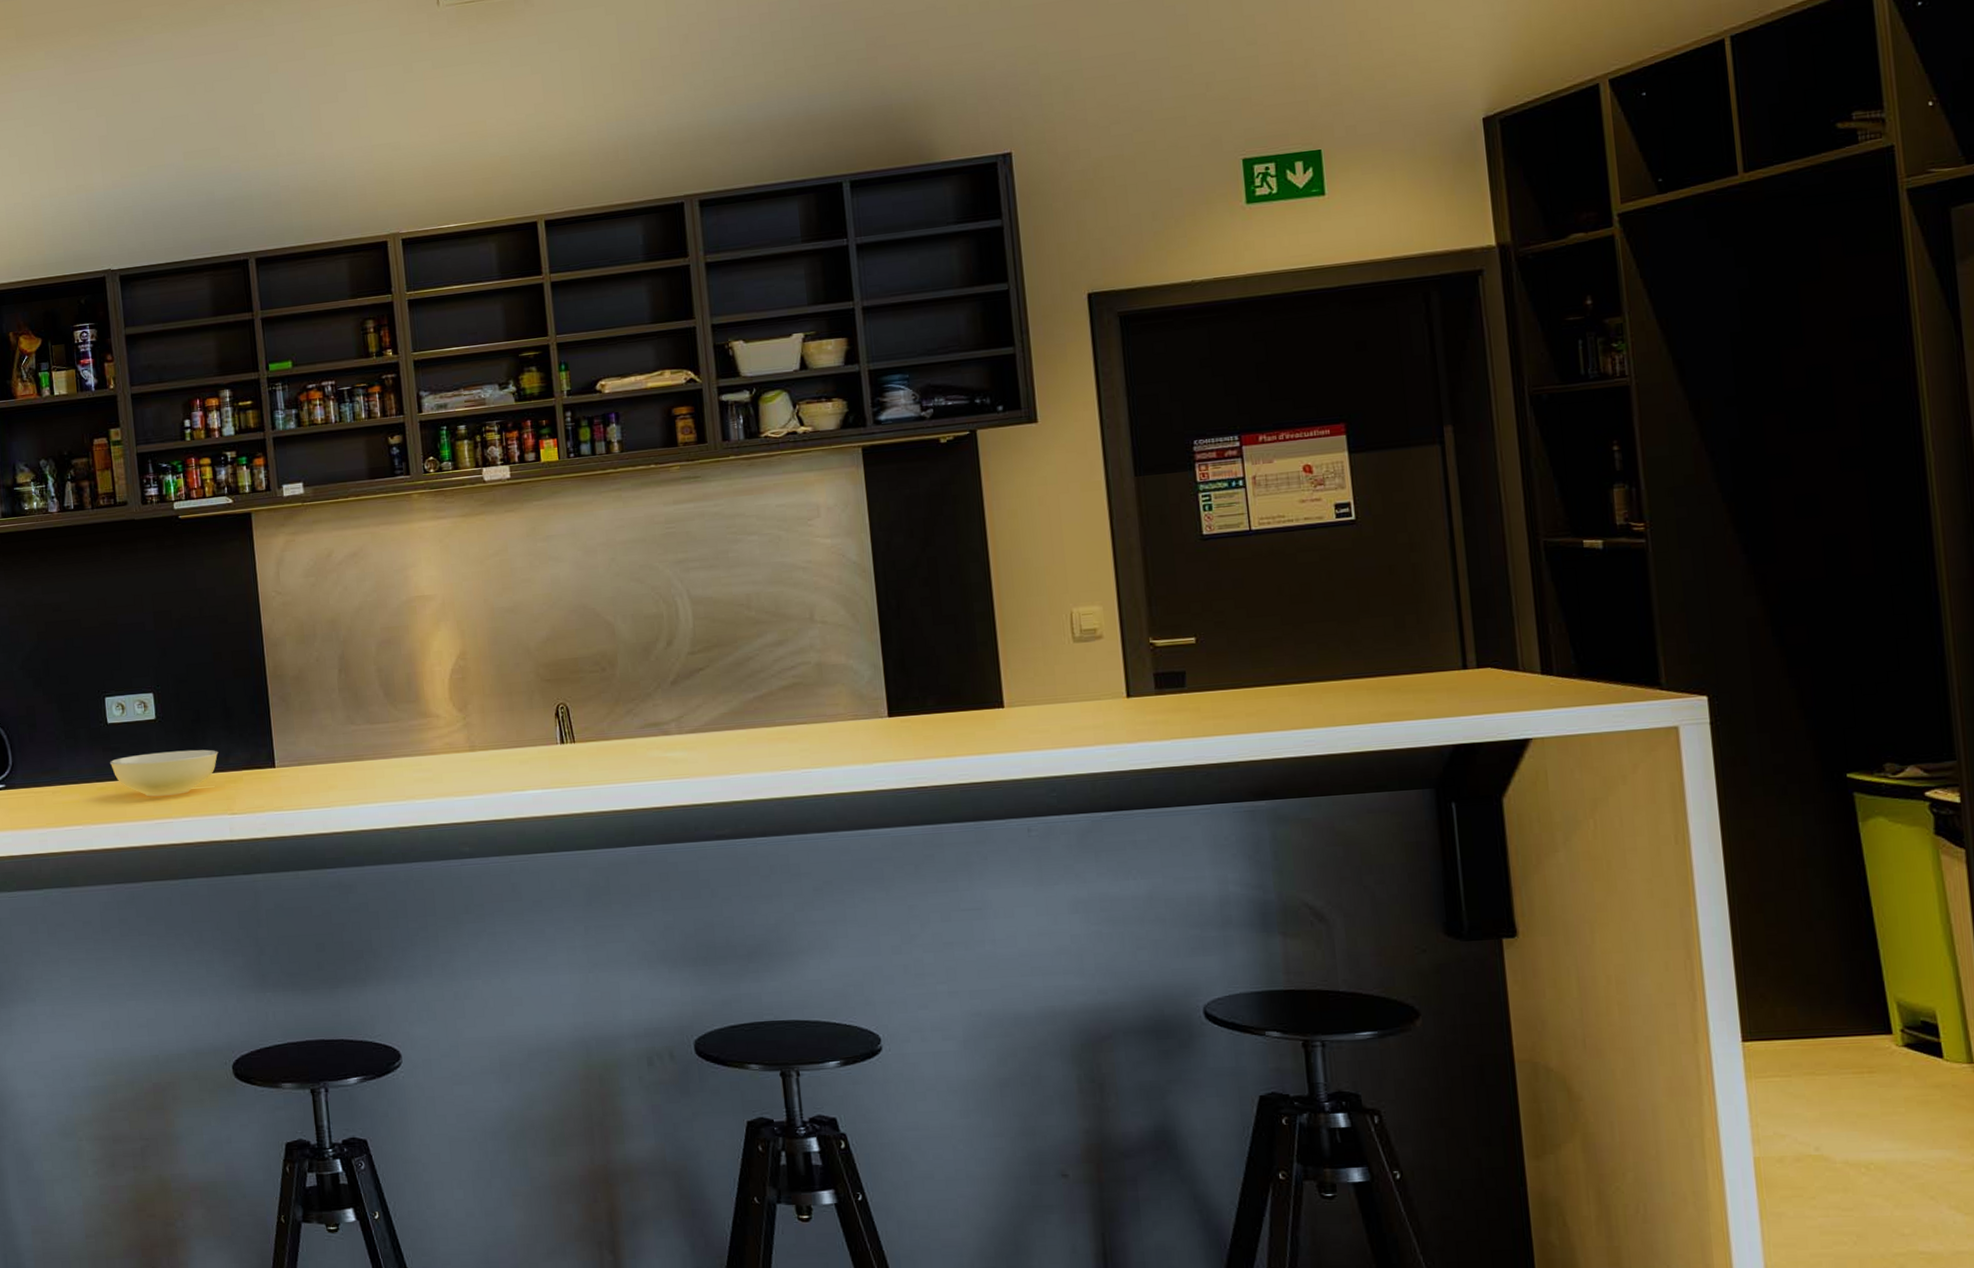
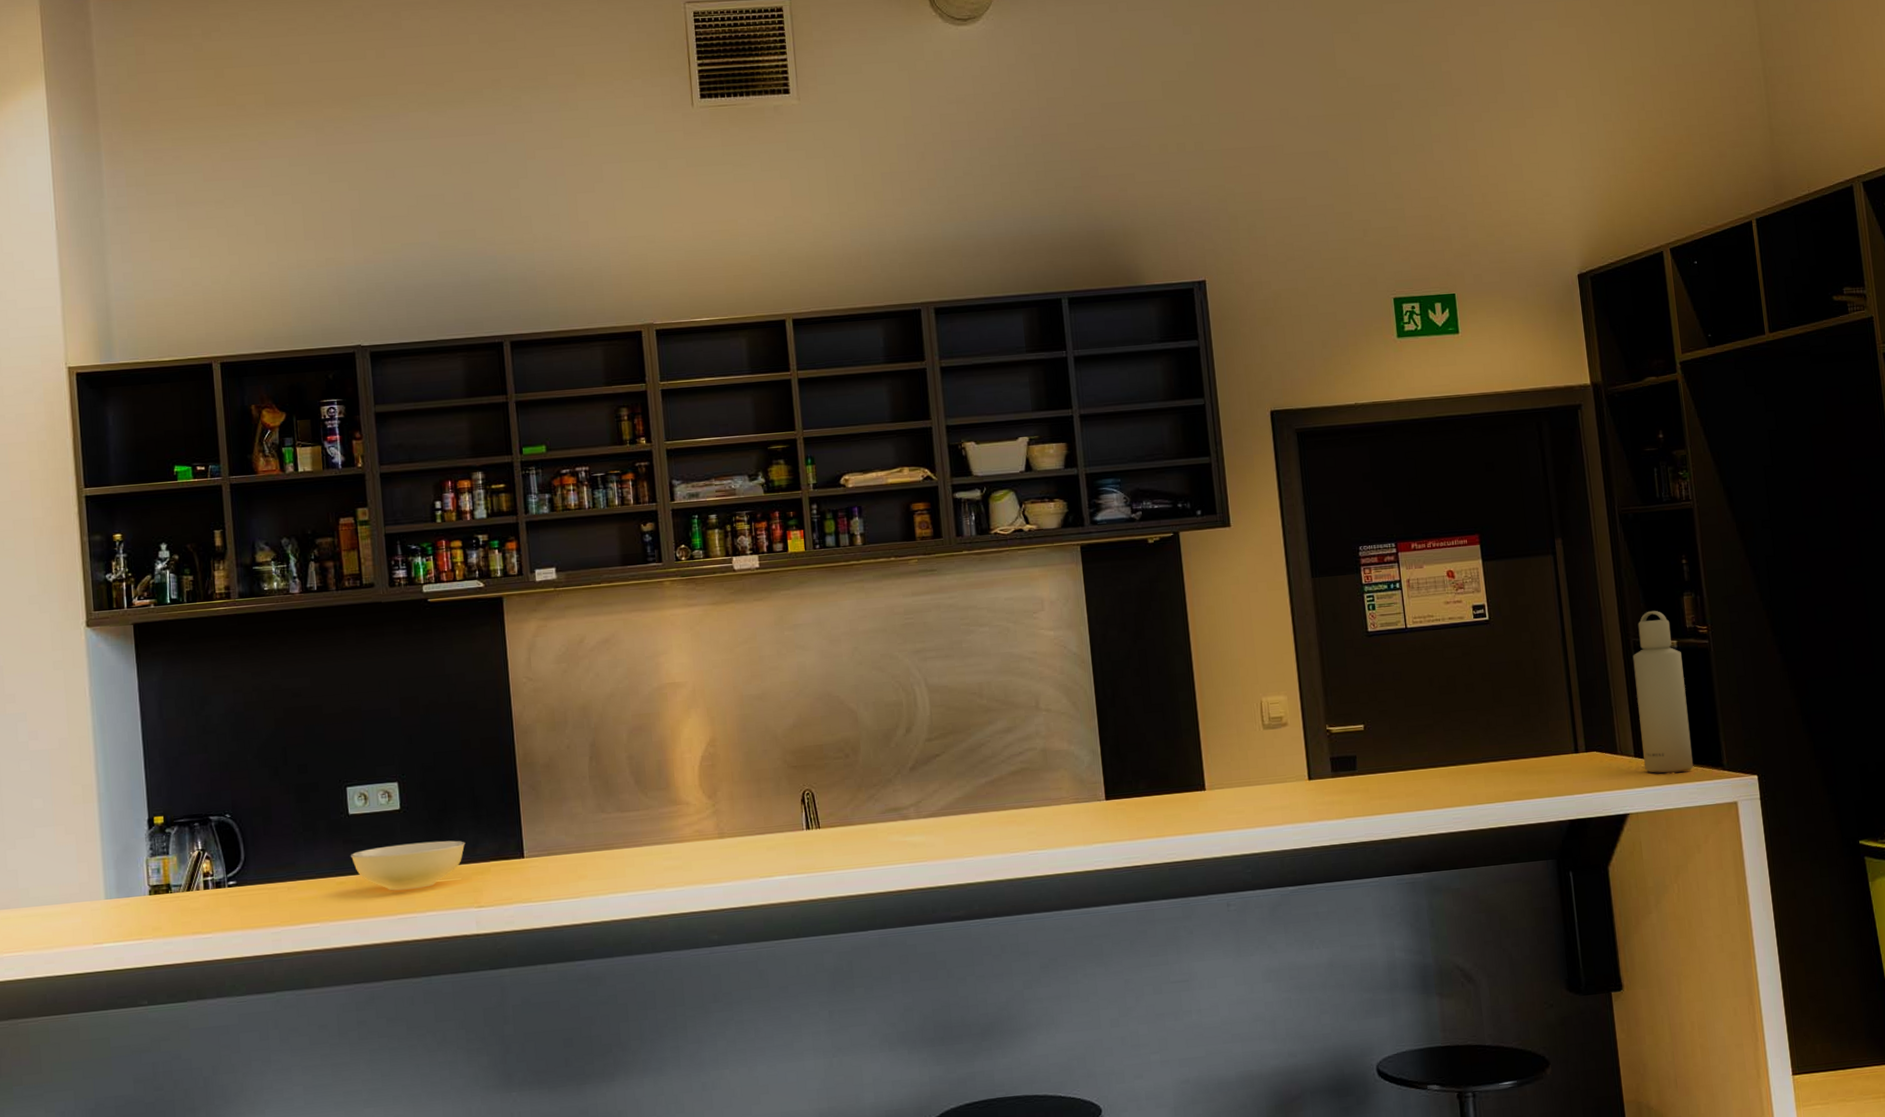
bottle: none [1542,505,1621,693] -> present [1632,610,1694,773]

